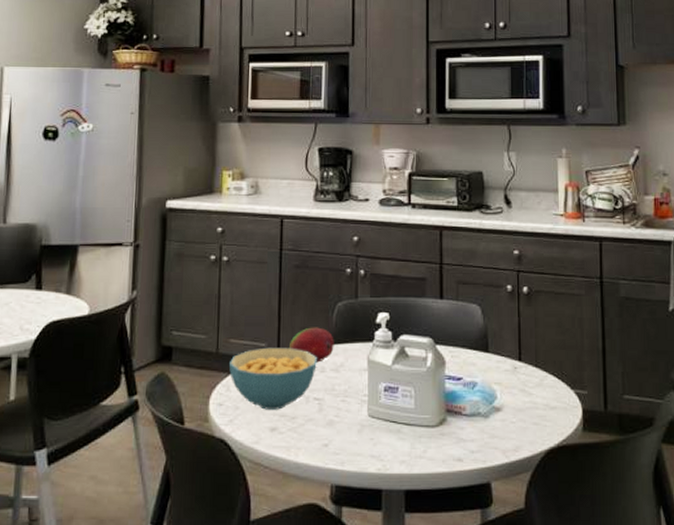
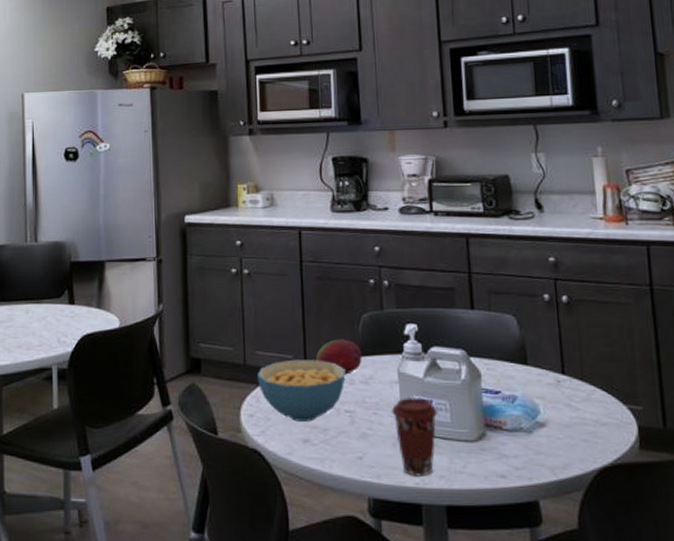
coffee cup: none [360,384,403,462] -> present [392,396,438,477]

